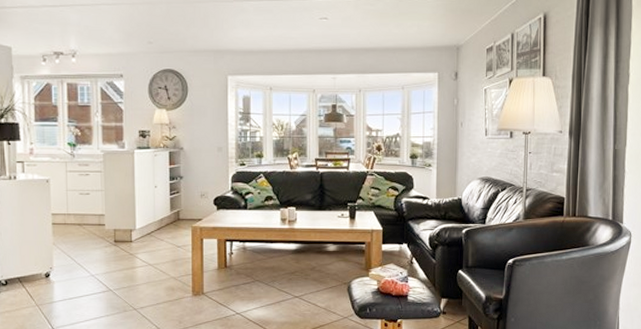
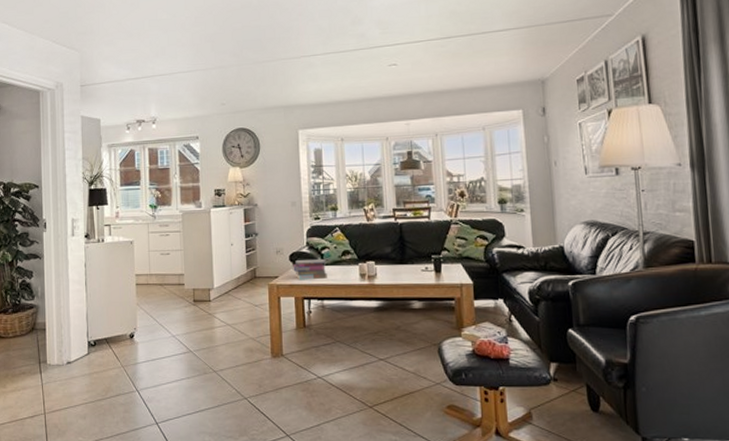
books: none [216,204,250,223] -> present [292,259,327,280]

